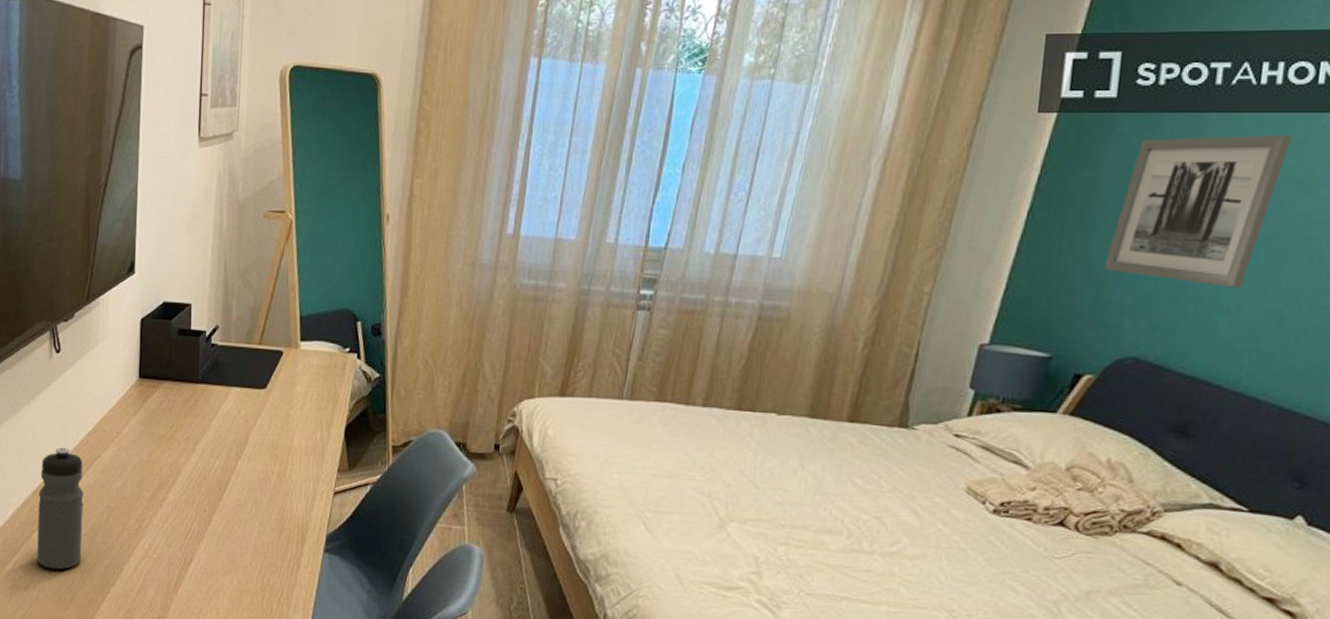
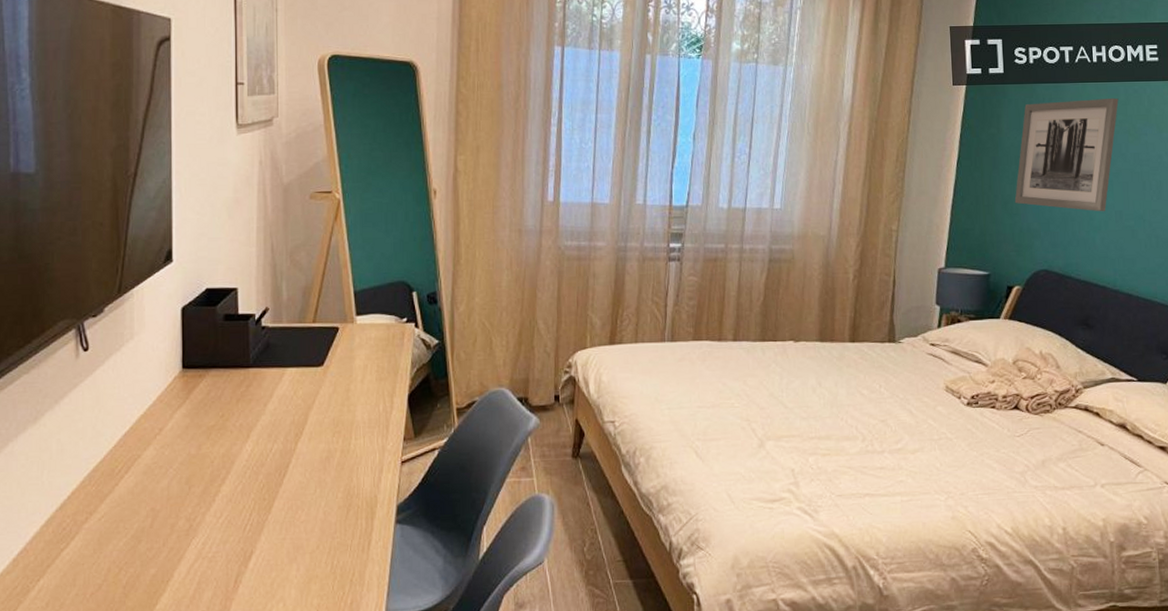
water bottle: present [37,447,84,570] -> none [67,452,123,589]

